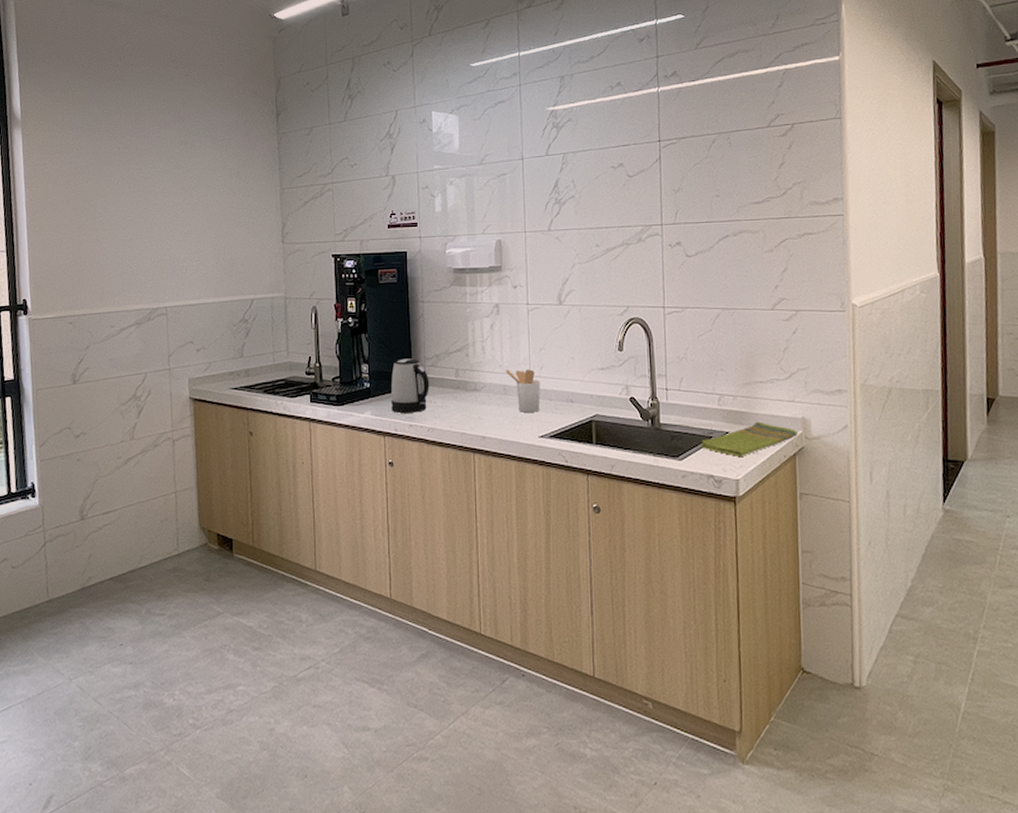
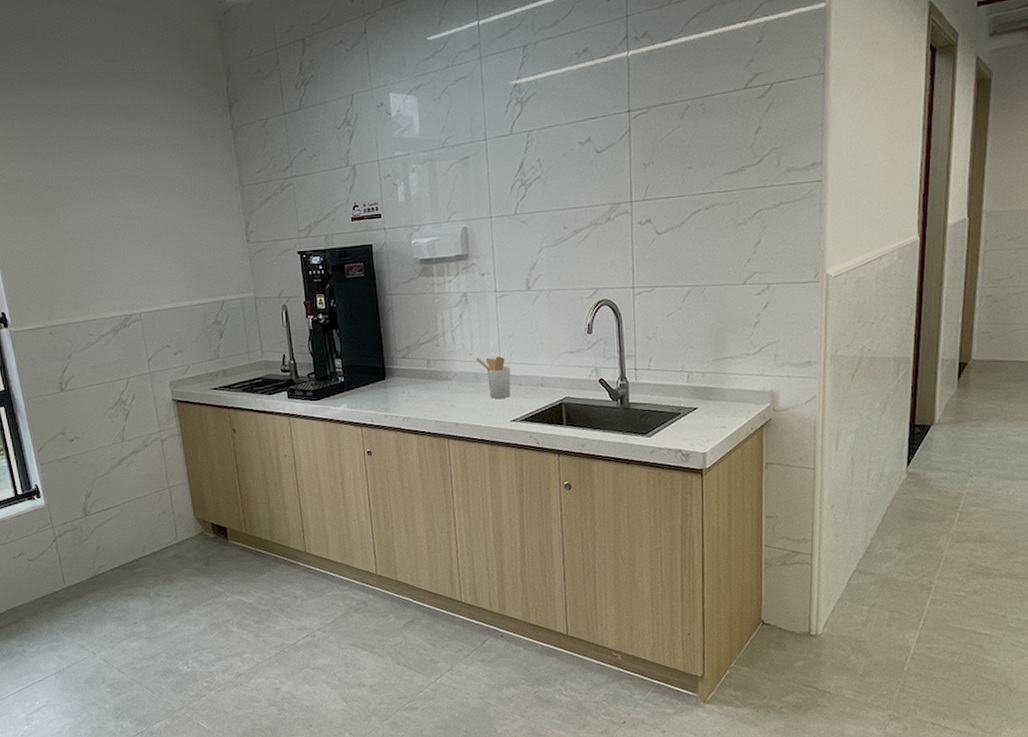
kettle: present [391,358,430,413] -> none [364,351,402,405]
dish towel: present [700,421,798,456] -> none [669,396,765,431]

